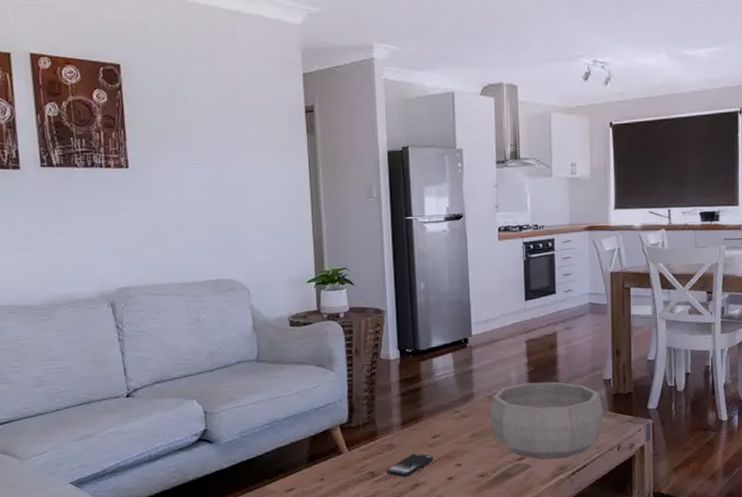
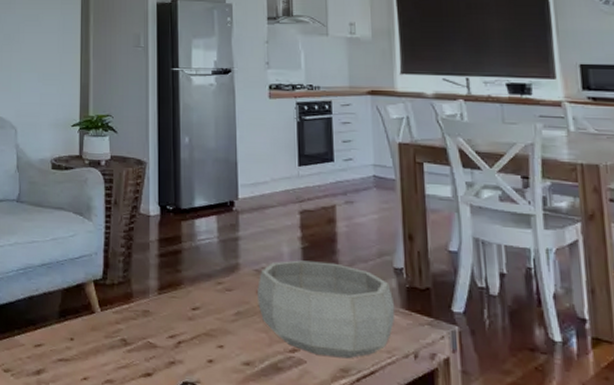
smartphone: present [386,453,434,477] -> none [140,325,193,351]

